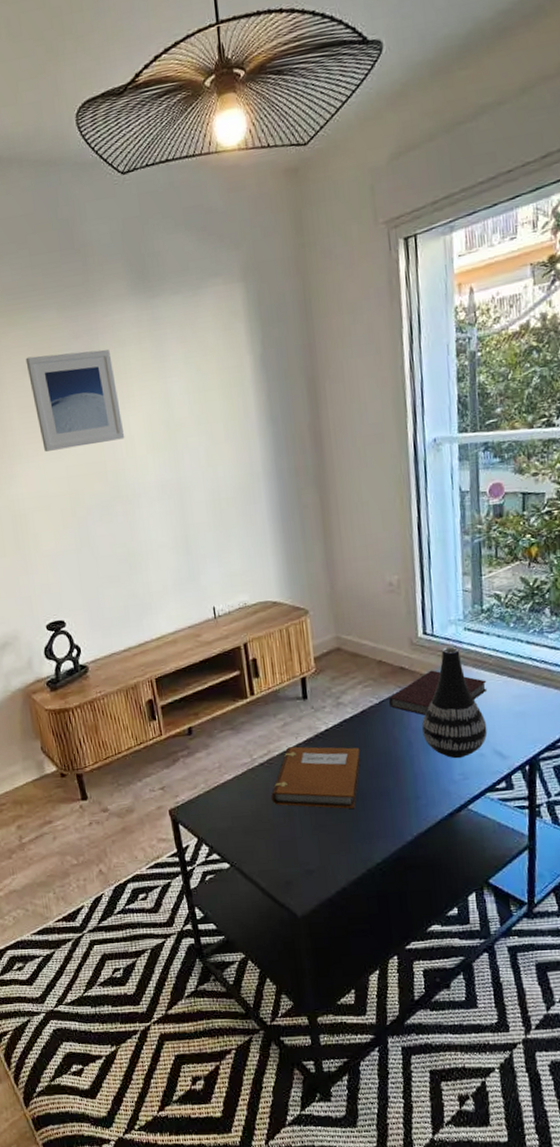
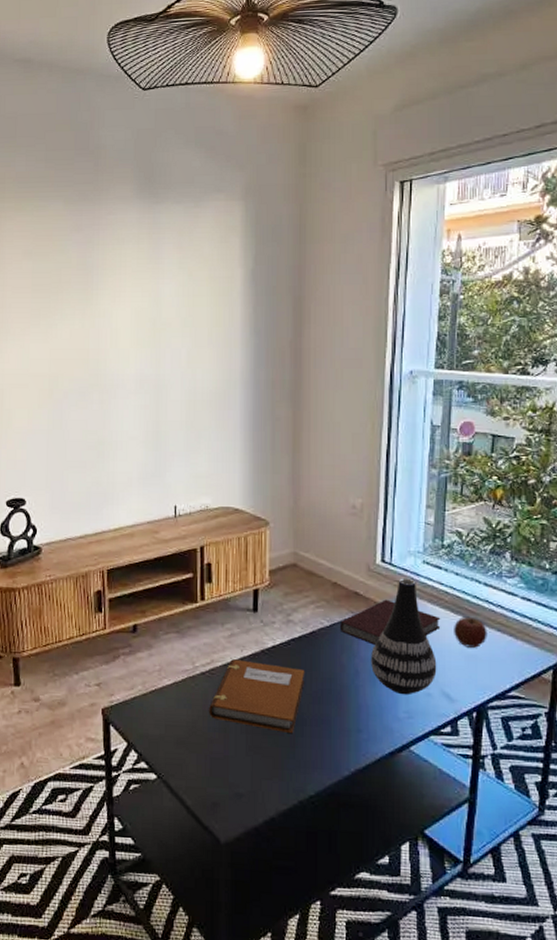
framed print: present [25,349,125,452] -> none [26,242,111,332]
apple: none [500,676,534,705] -> present [454,616,487,648]

